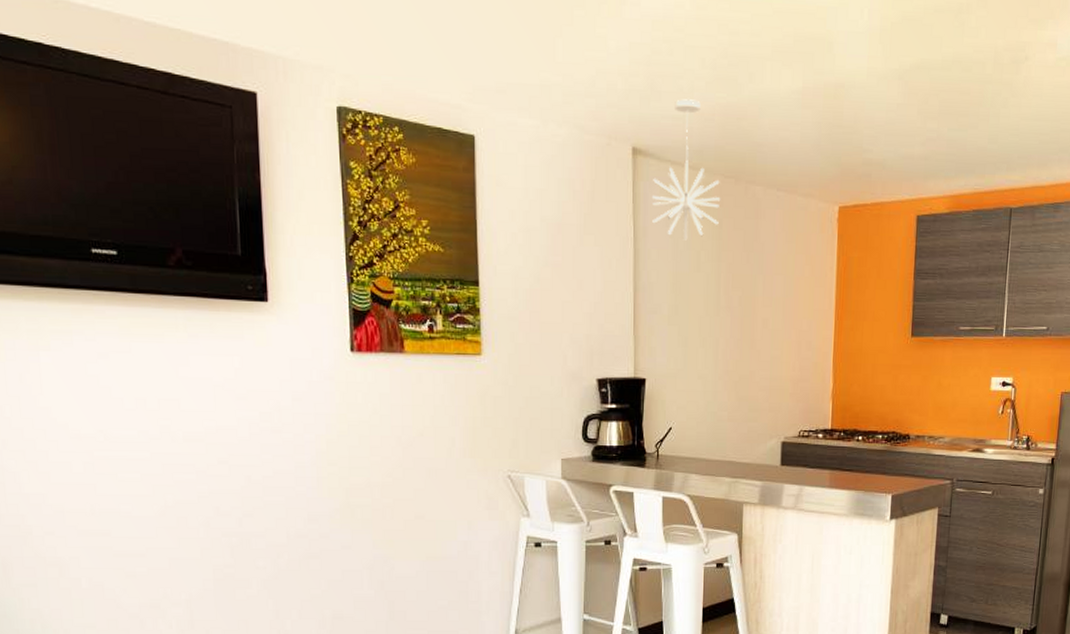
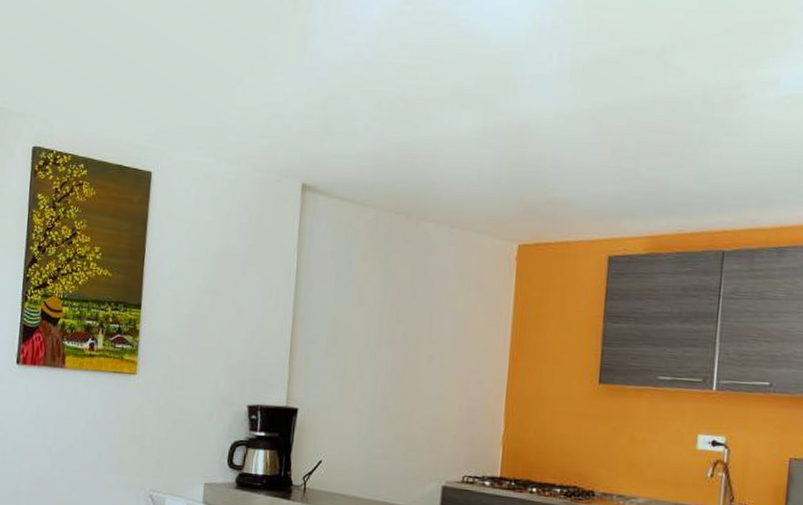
pendant light: present [651,99,721,240] -> none [317,139,390,274]

